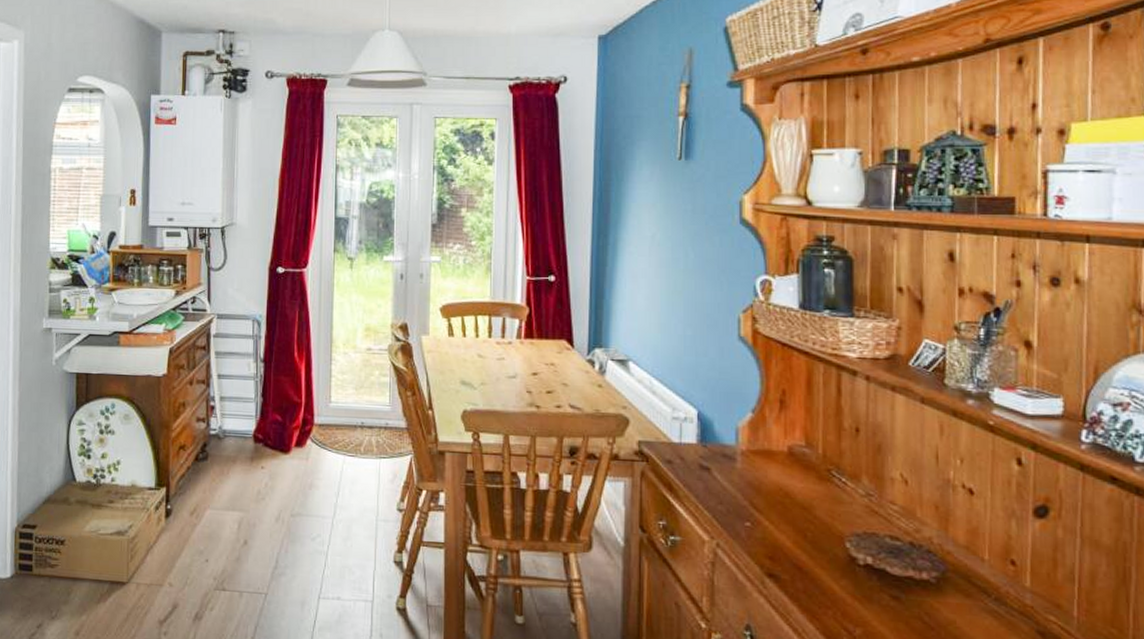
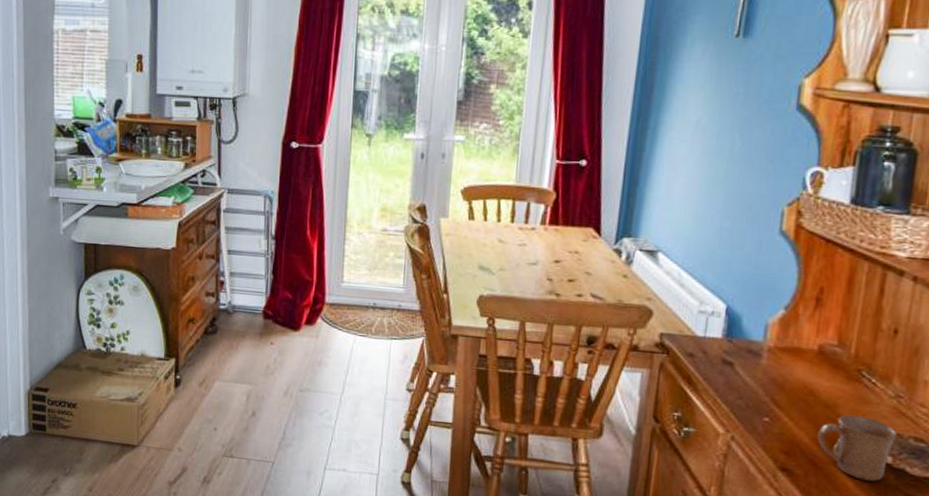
mug: none [799,515,874,584] -> present [817,414,898,482]

